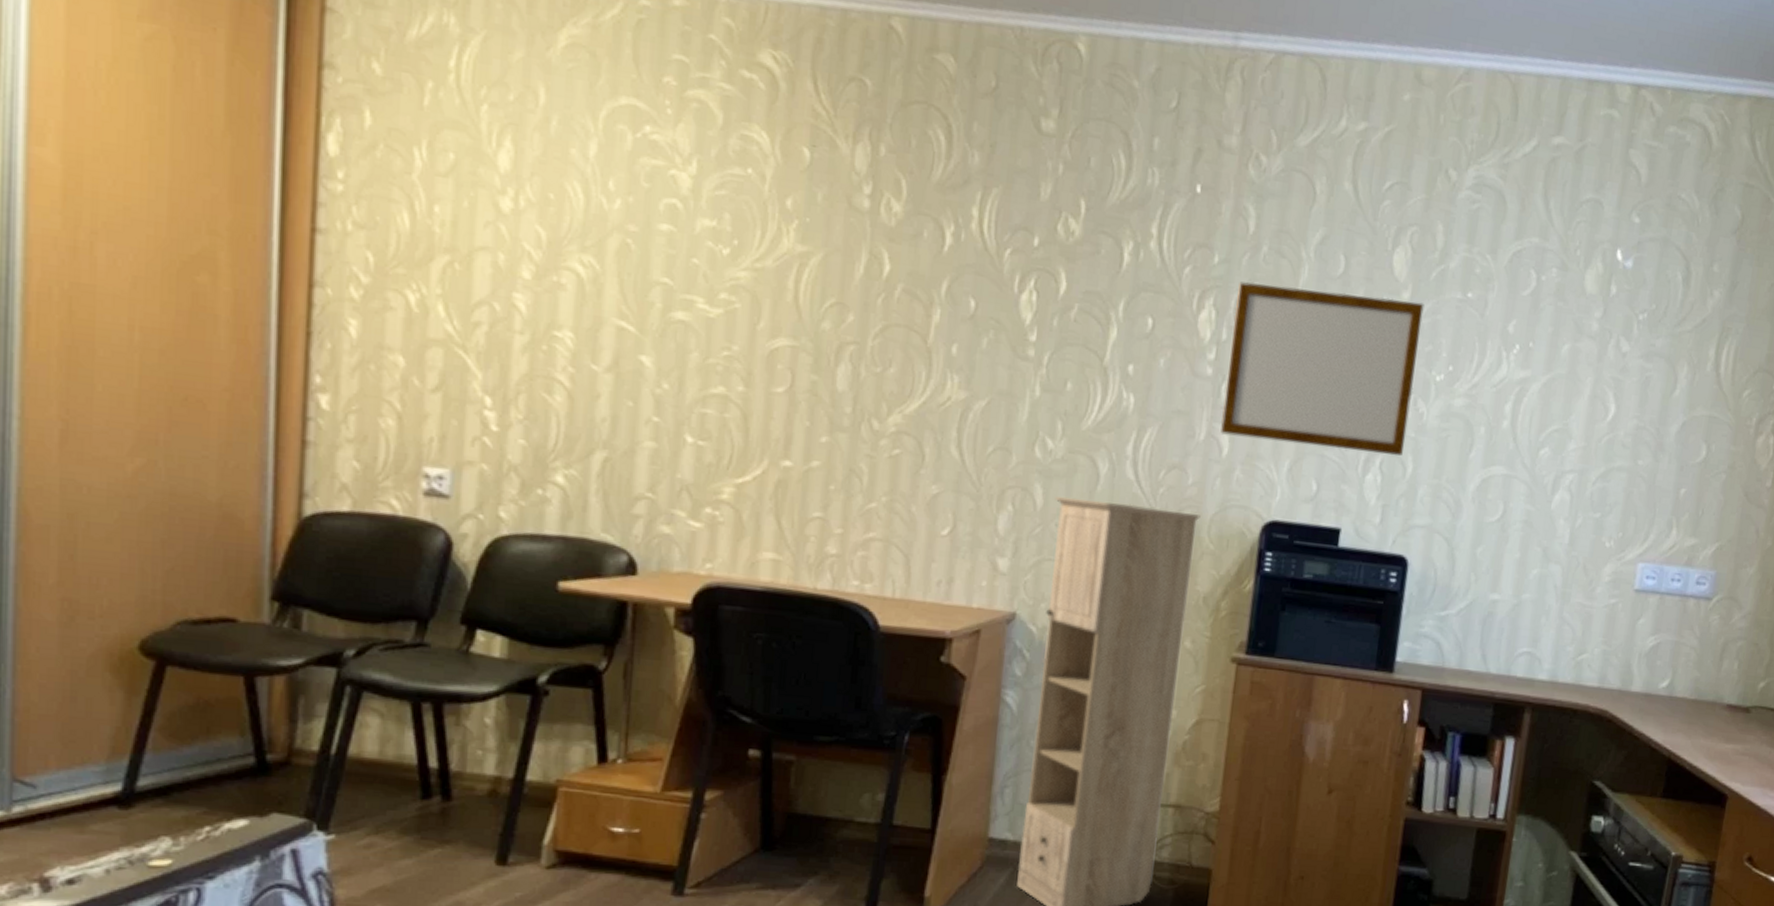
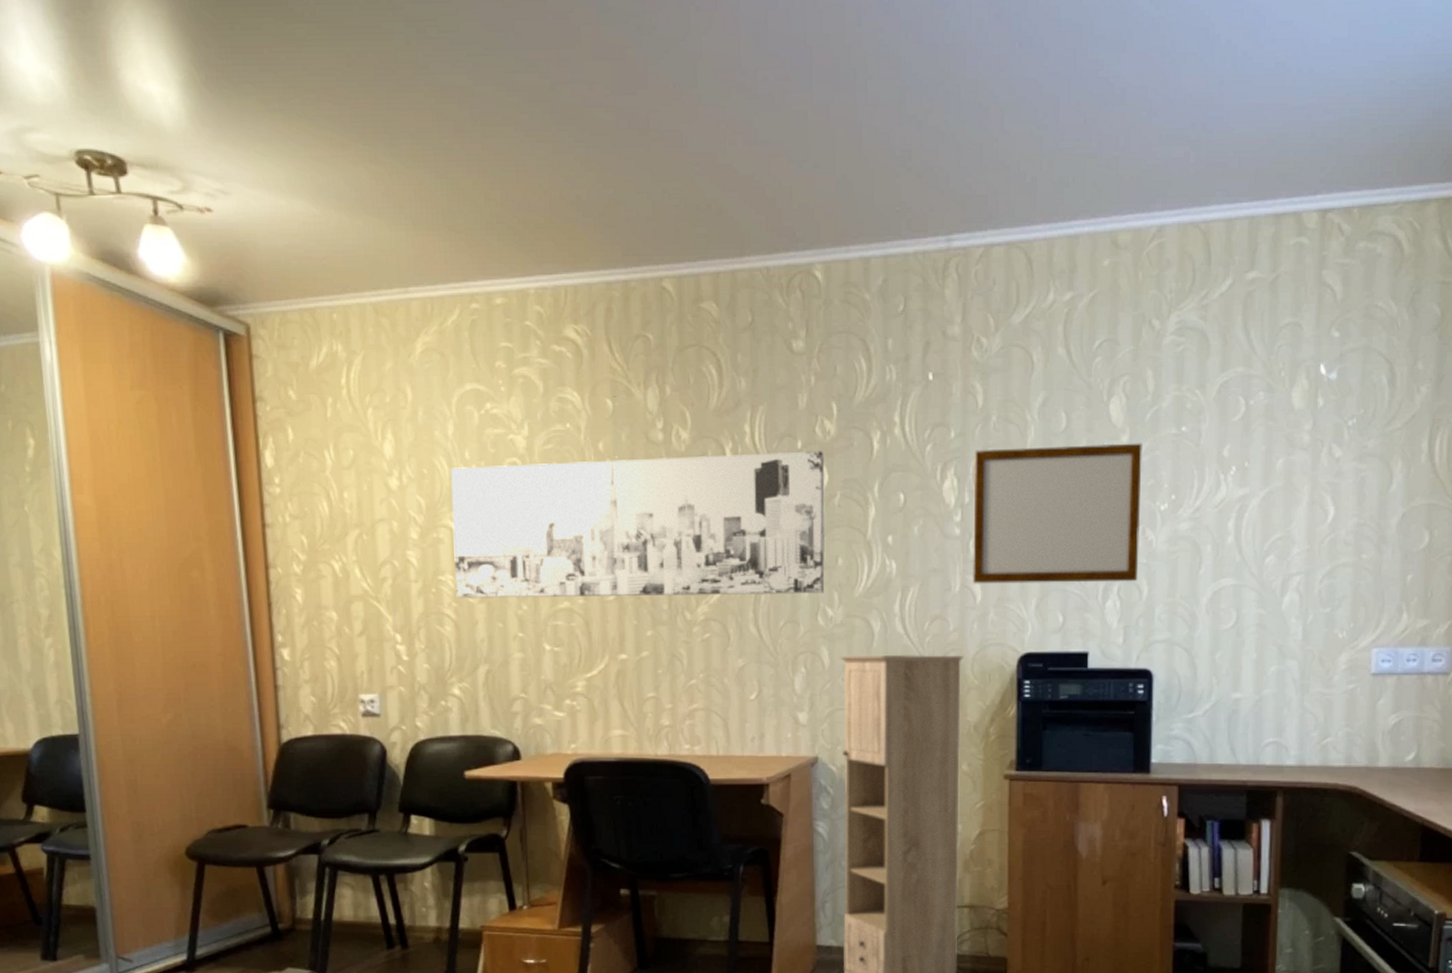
wall art: none [575,197,1065,421] -> present [451,451,825,599]

